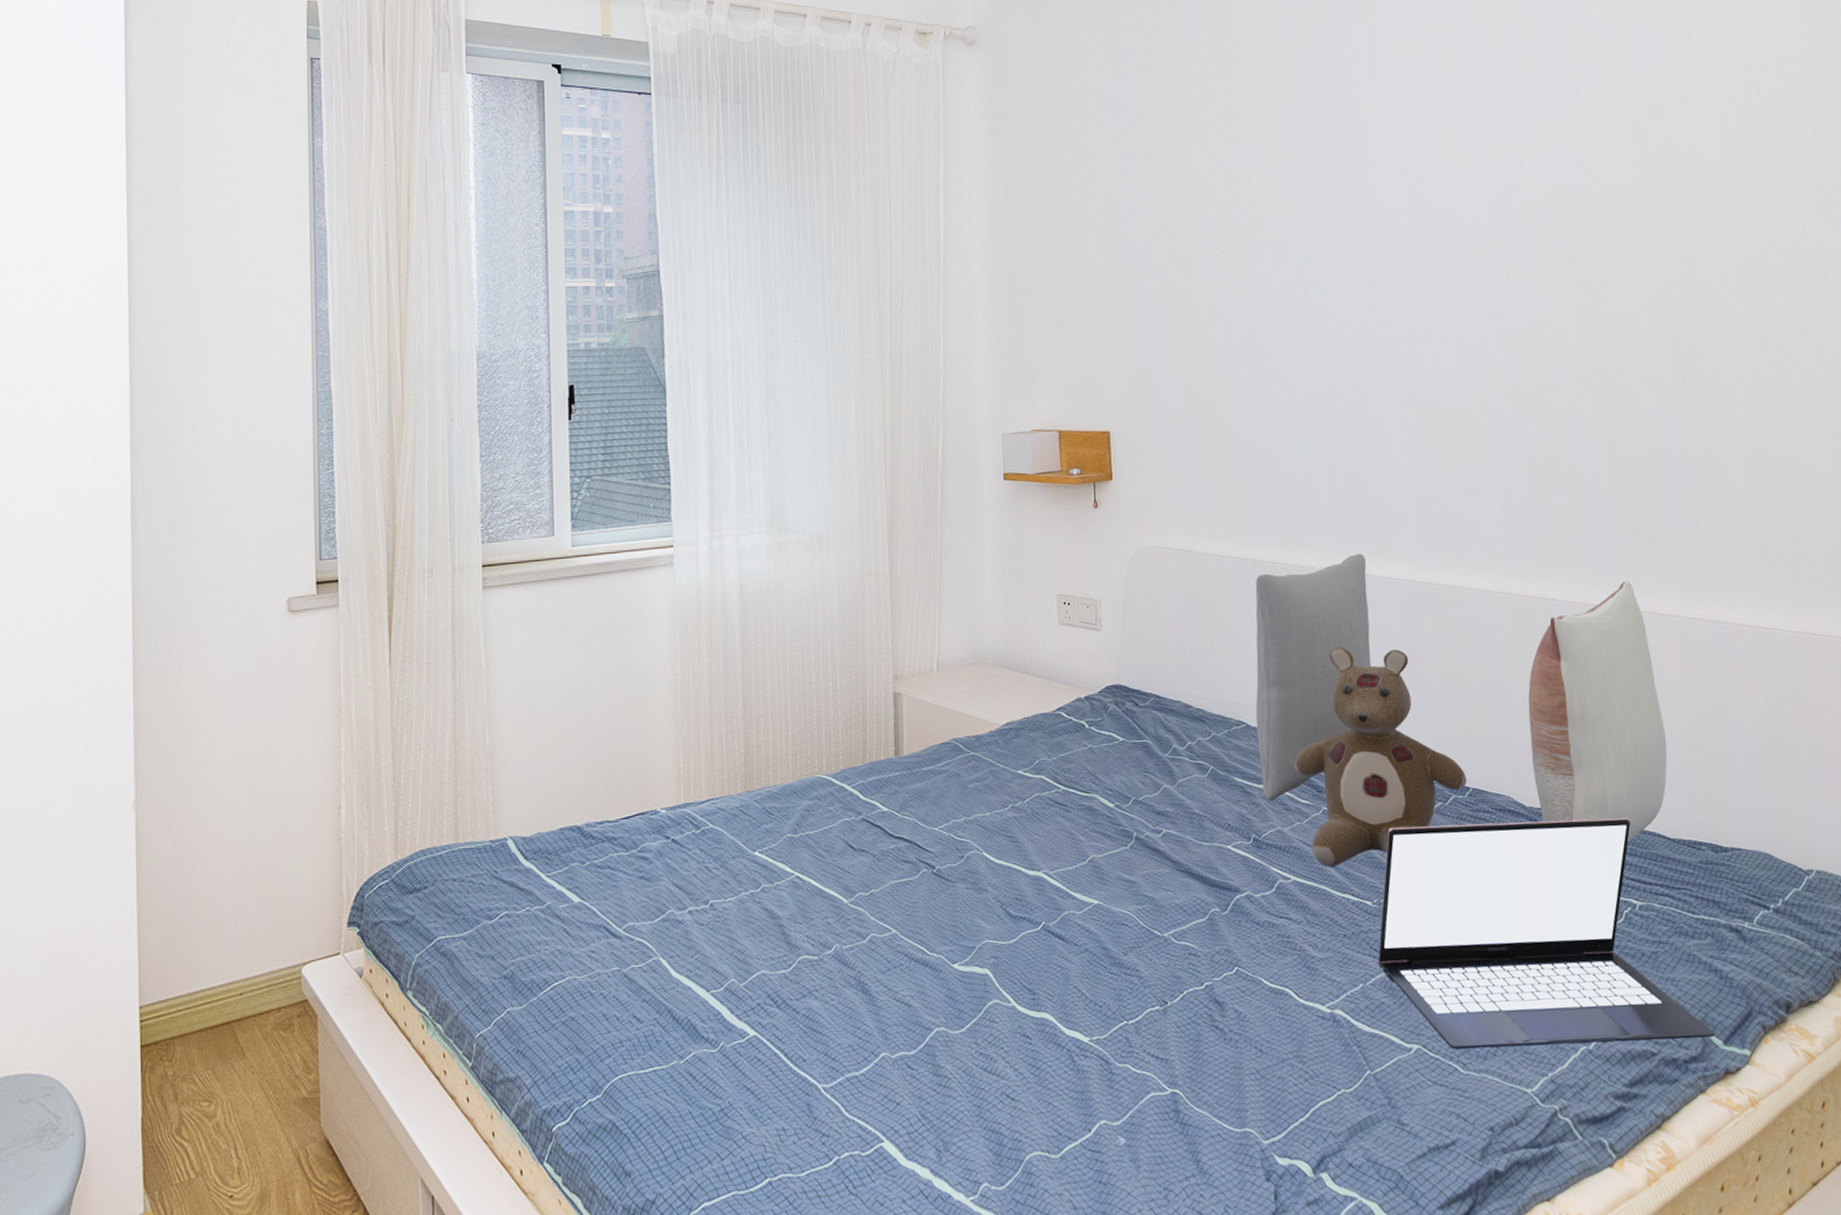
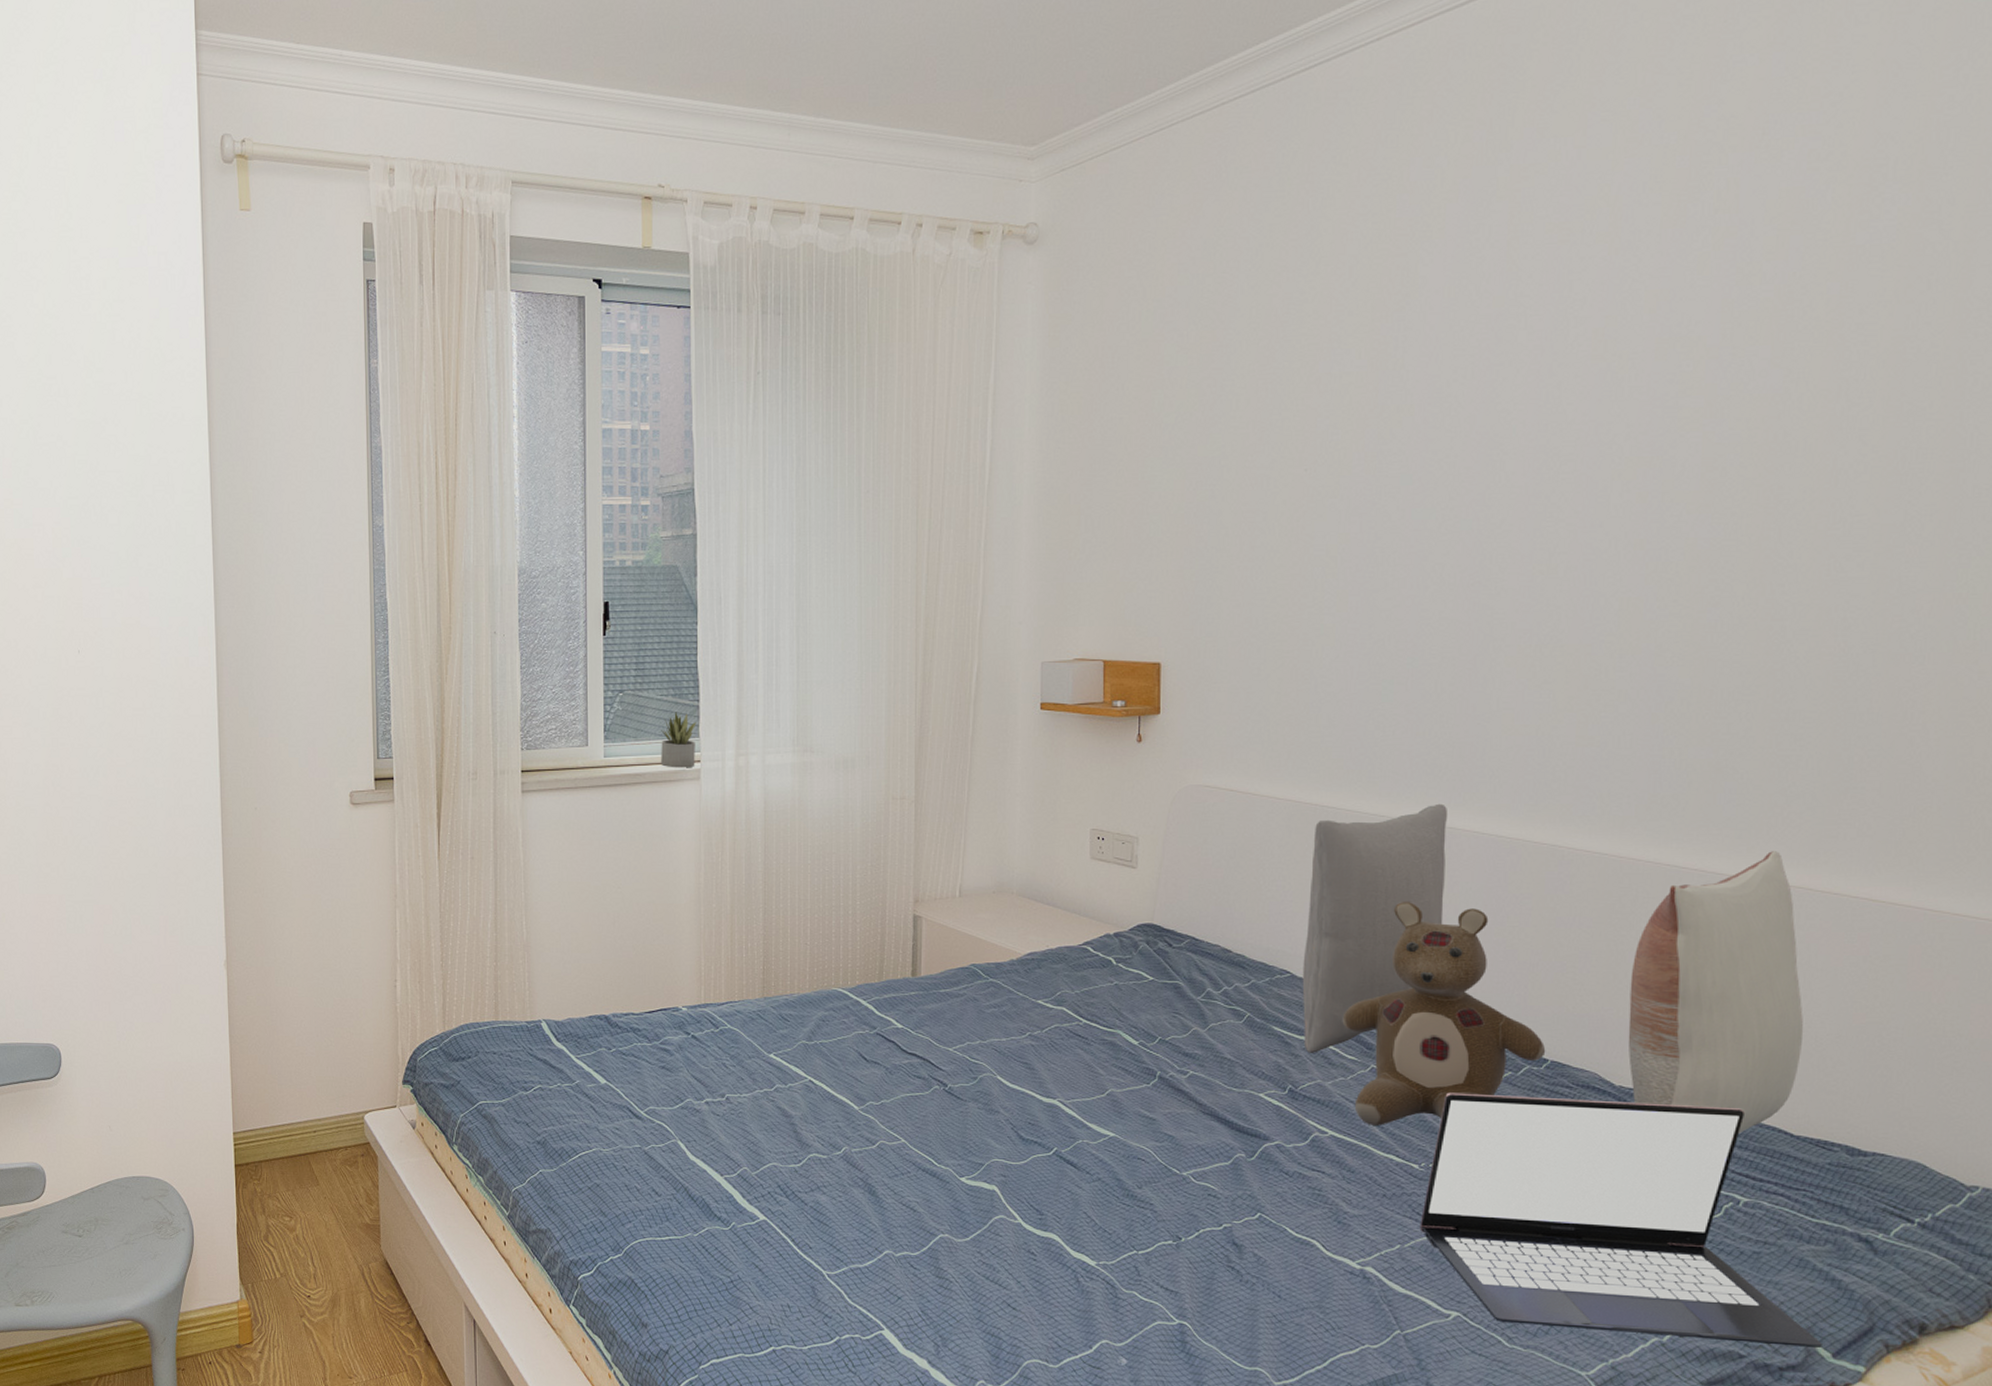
succulent plant: none [631,496,668,555] -> present [661,712,696,768]

